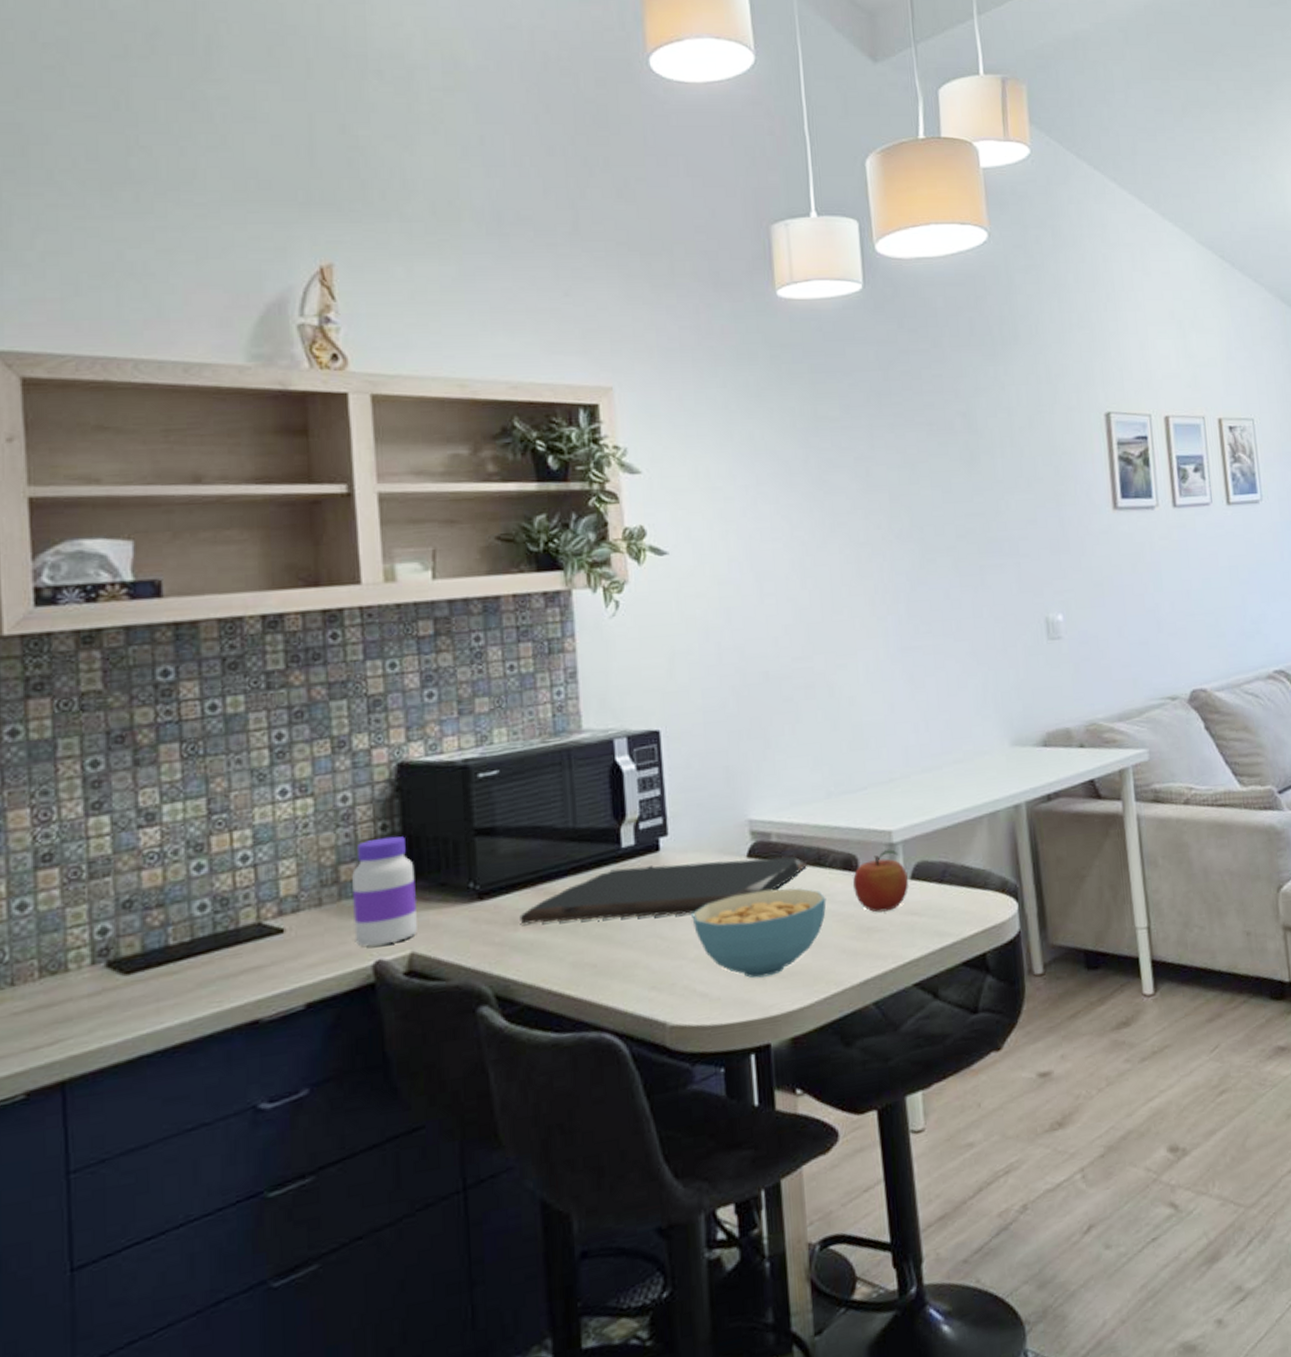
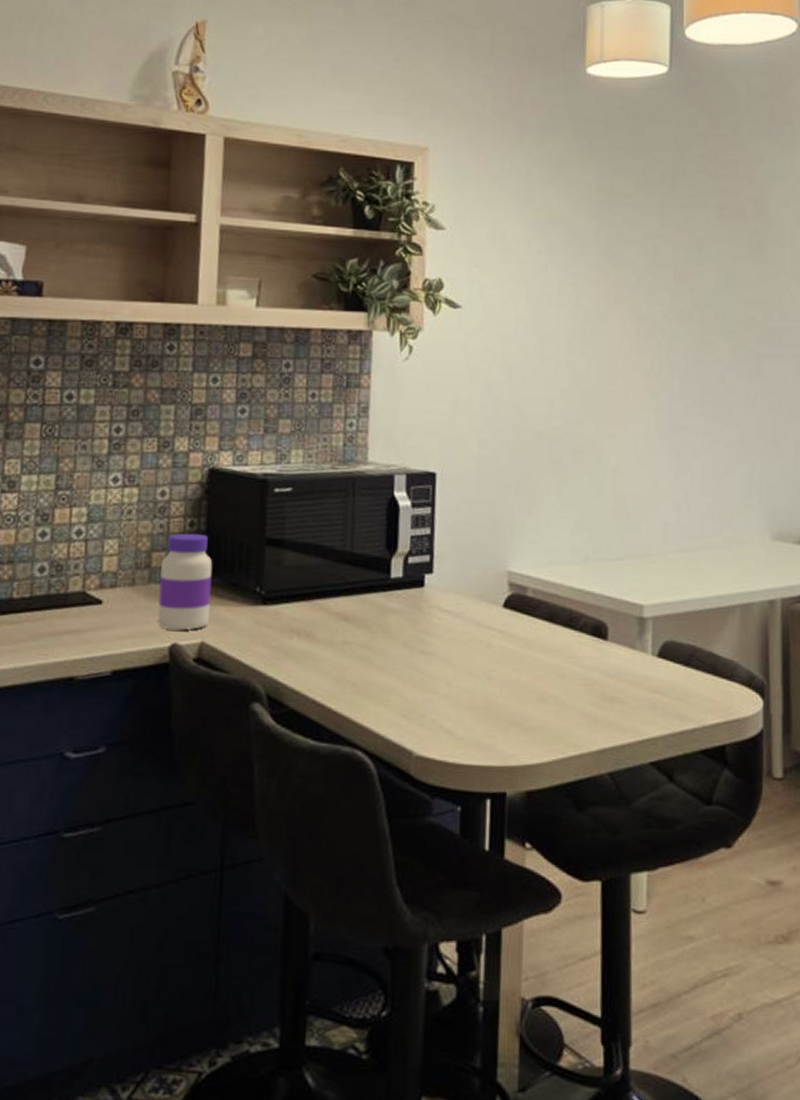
cutting board: present [519,856,808,925] -> none [295,597,560,652]
cereal bowl: present [692,887,827,979] -> none [446,641,573,727]
fruit: present [852,849,910,913] -> none [600,623,656,685]

